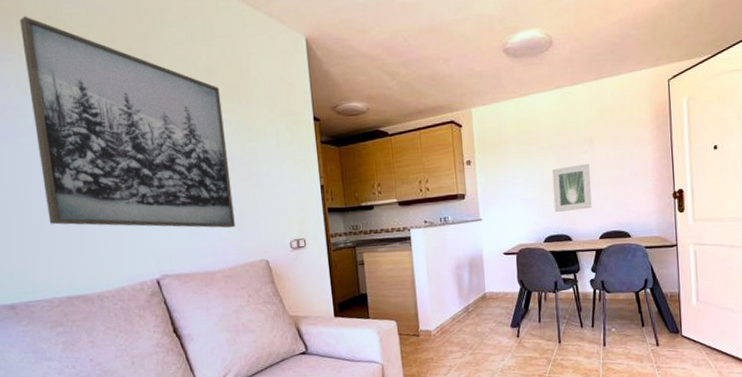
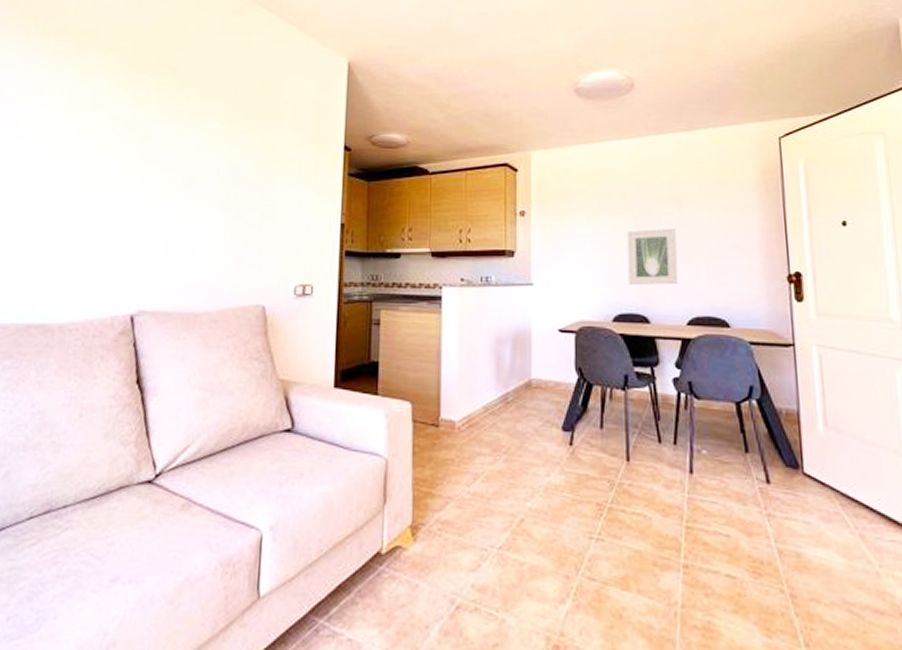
wall art: present [19,16,235,228] -> none [28,21,245,263]

